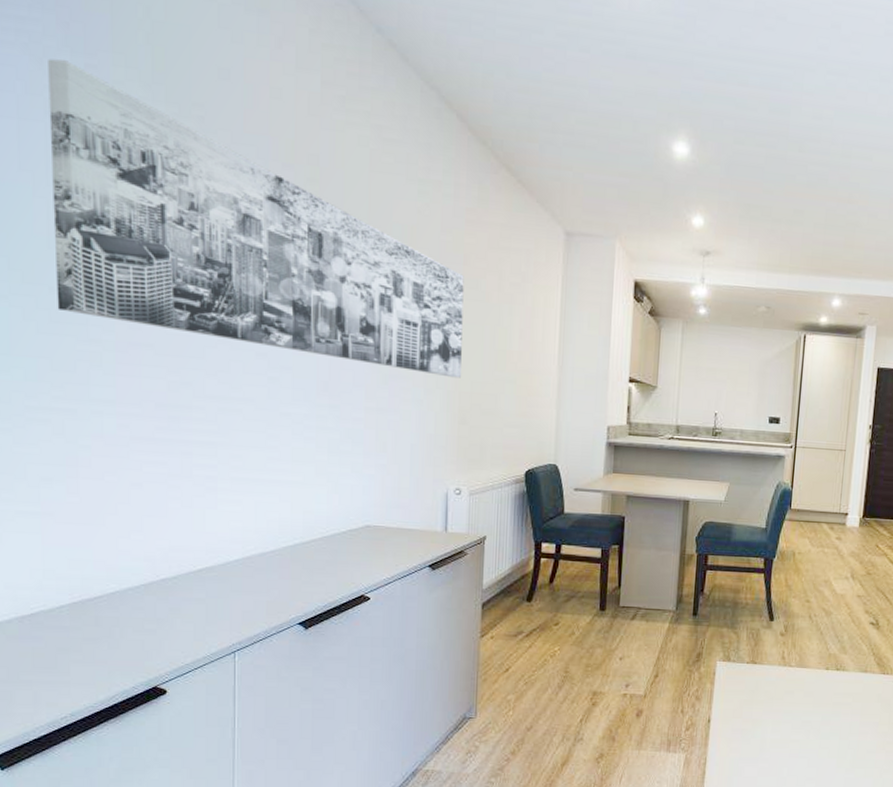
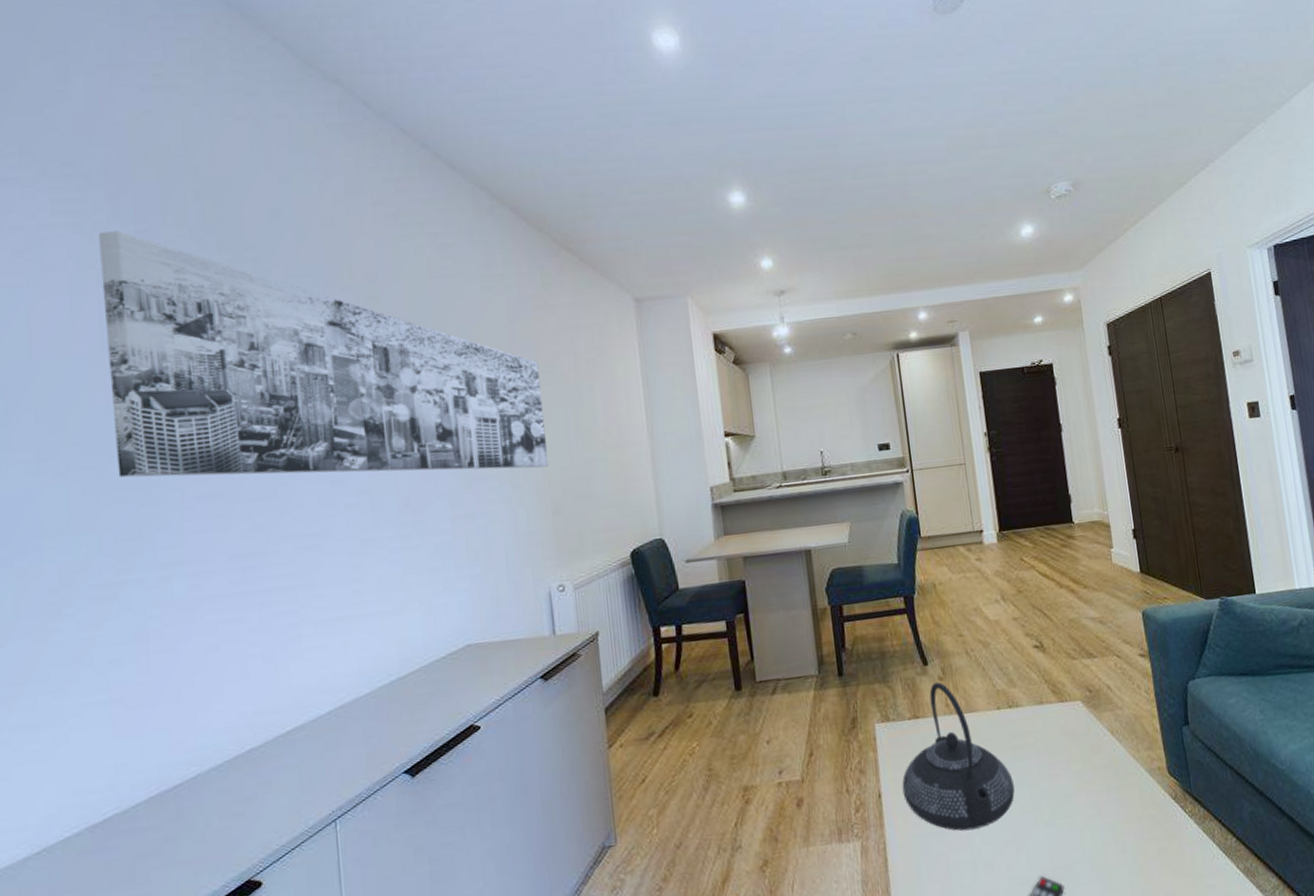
teapot: none [729,636,827,763] -> present [902,681,1015,831]

